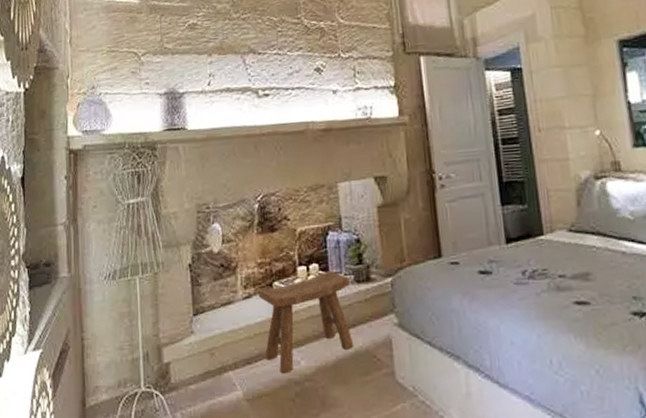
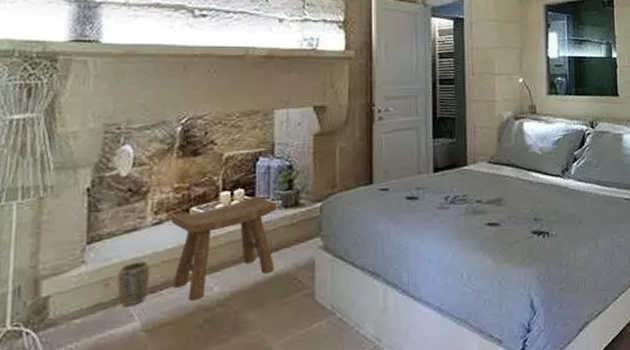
plant pot: none [219,333,246,376] -> present [116,261,151,307]

